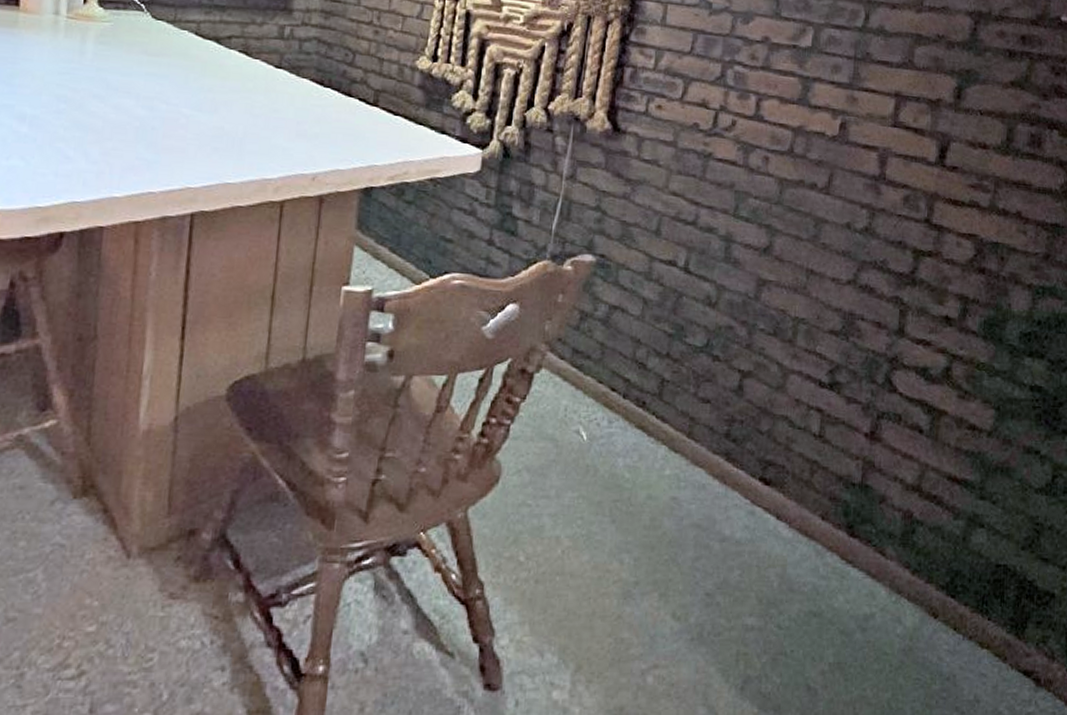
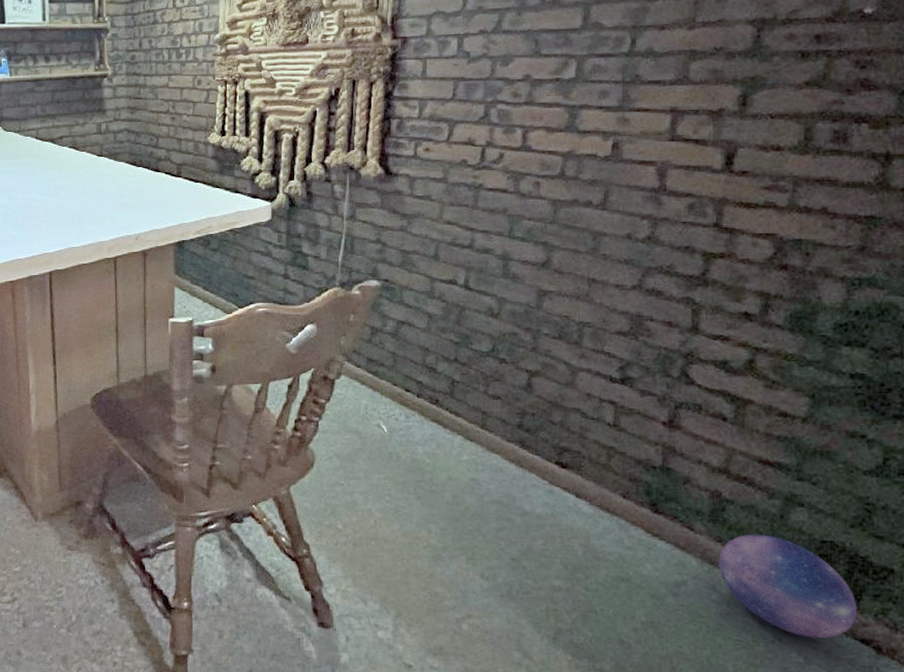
decorative ball: none [905,558,1023,672] -> present [718,534,858,639]

